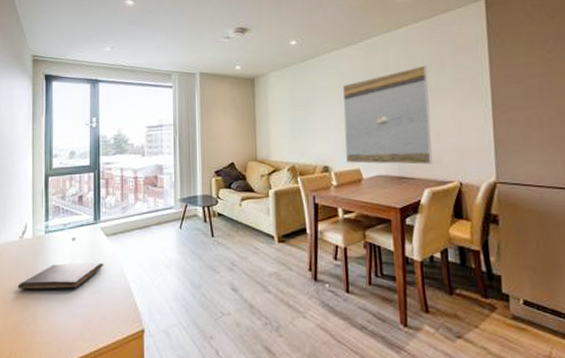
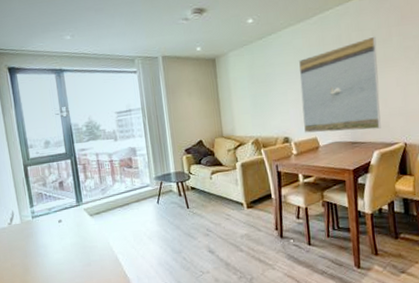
book: present [17,263,104,289] -> none [13,239,92,269]

